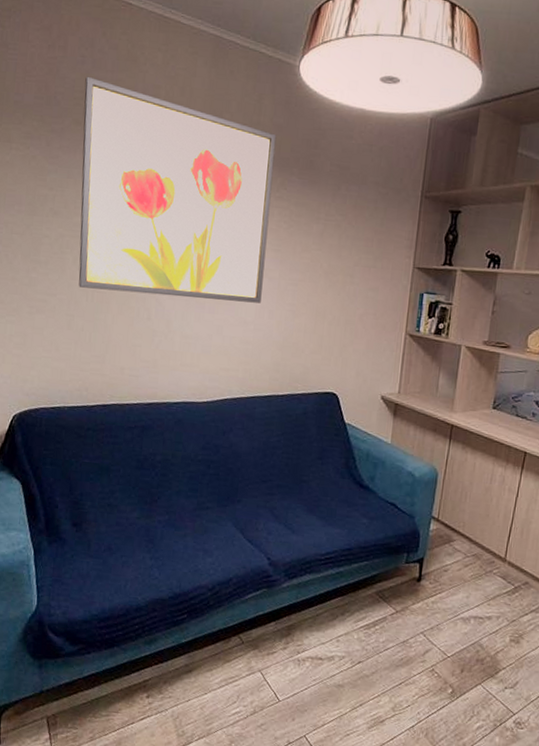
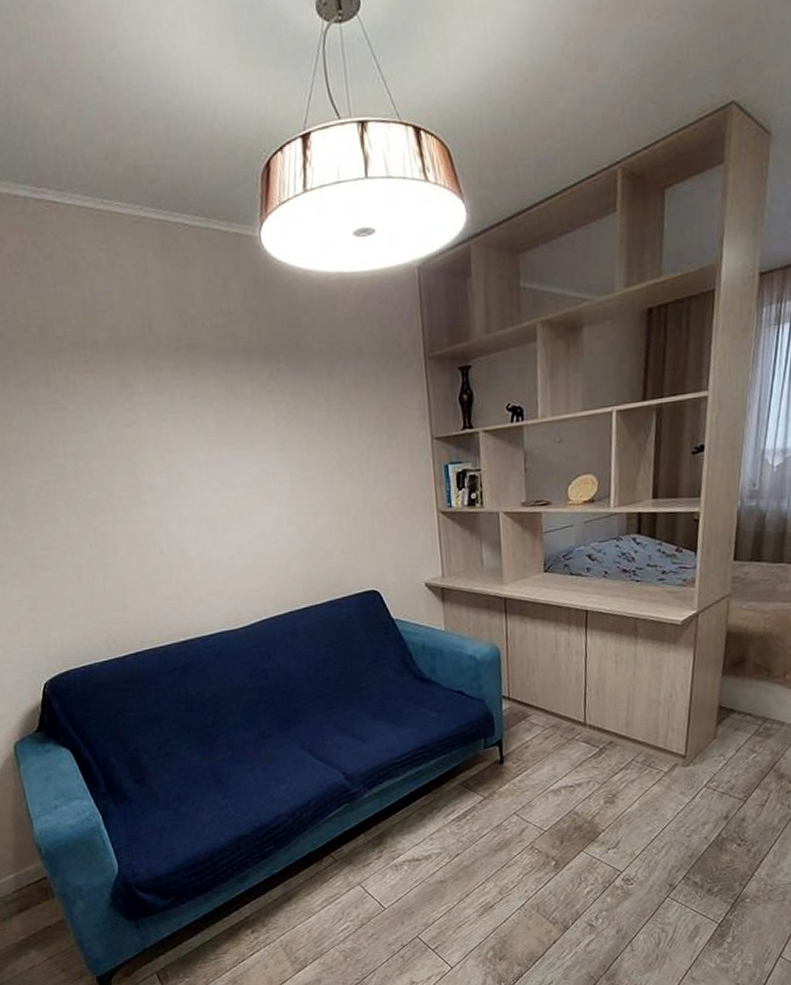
wall art: present [78,76,277,303] -> none [26,296,277,534]

